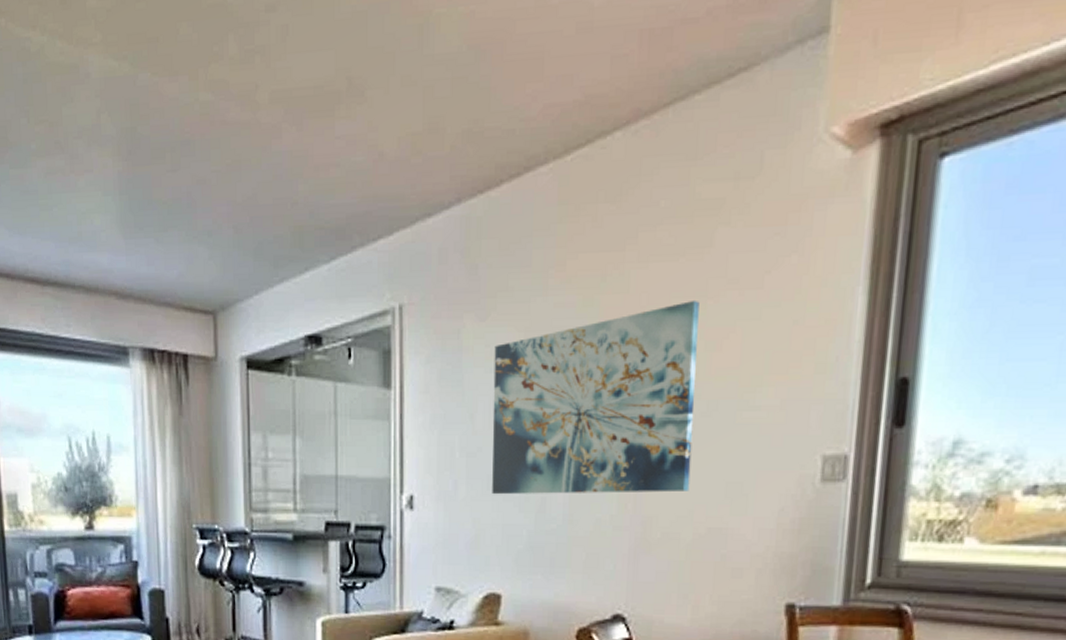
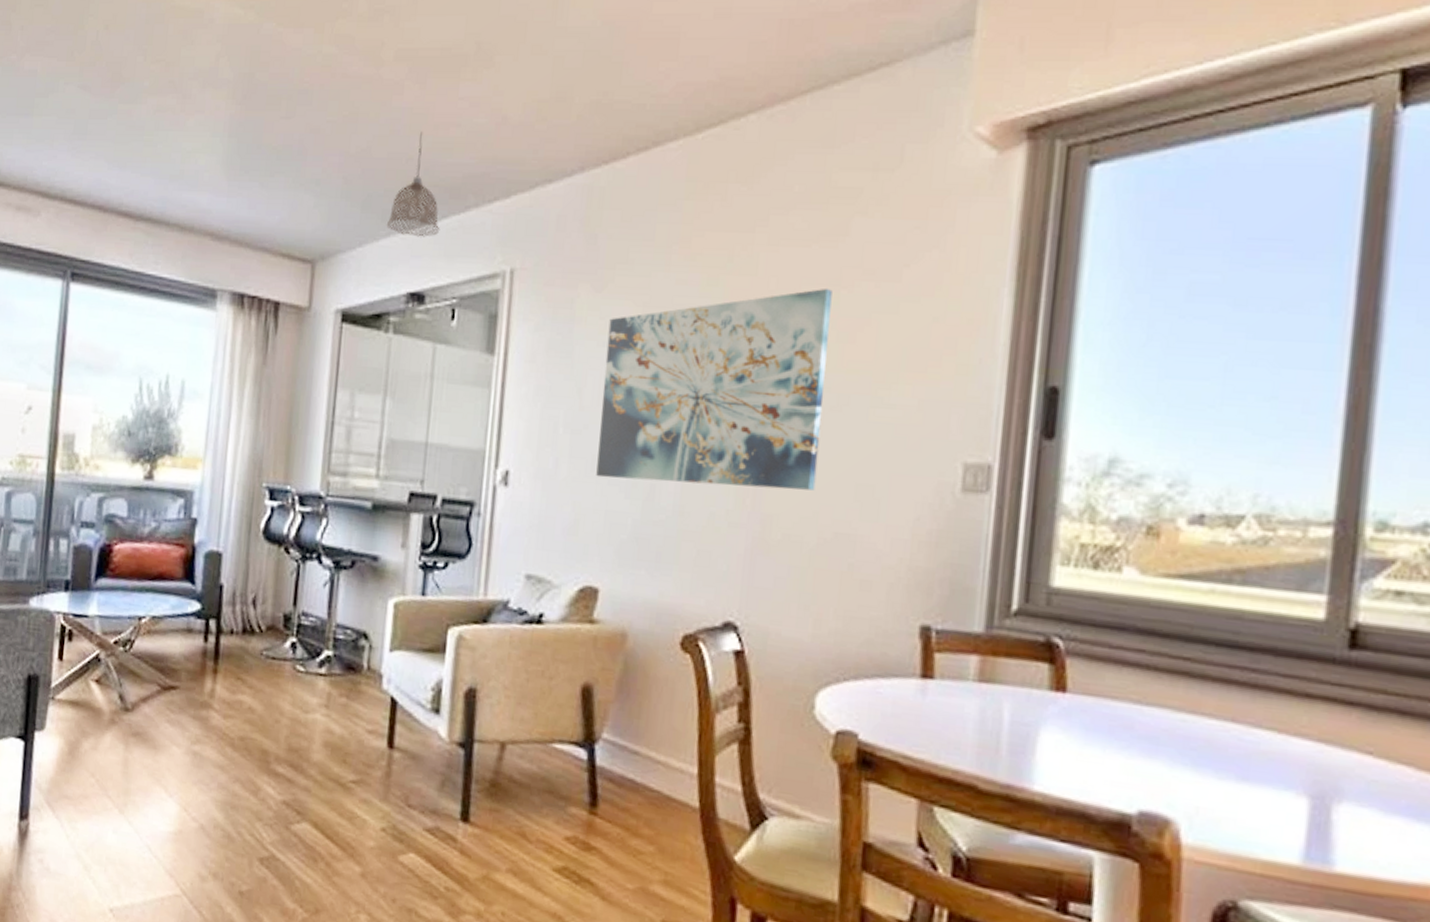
pendant lamp: none [279,174,330,281] -> present [386,131,440,237]

